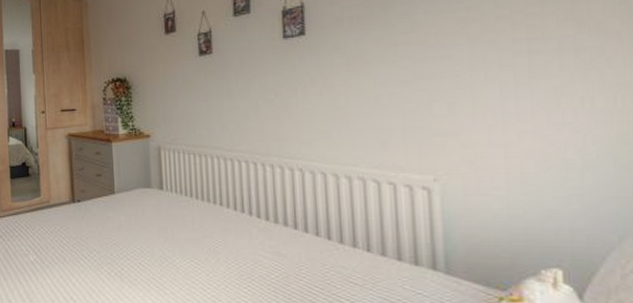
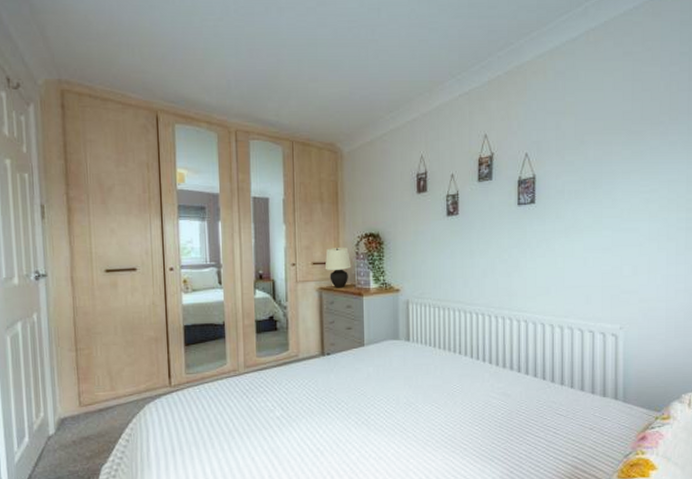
table lamp: none [73,94,99,135] -> present [324,248,352,288]

